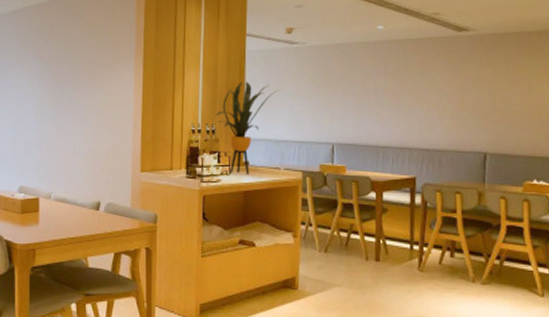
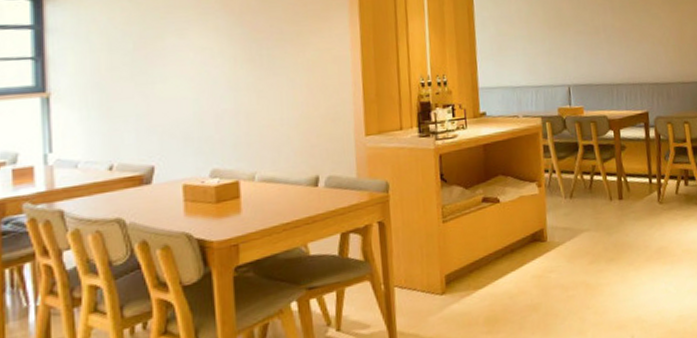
house plant: present [214,81,281,174] -> none [445,26,513,128]

